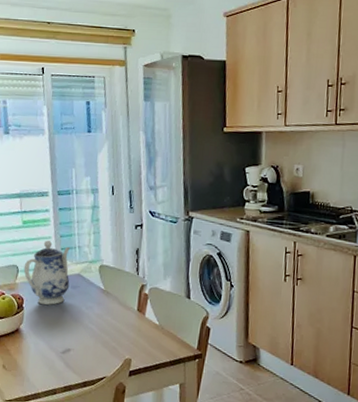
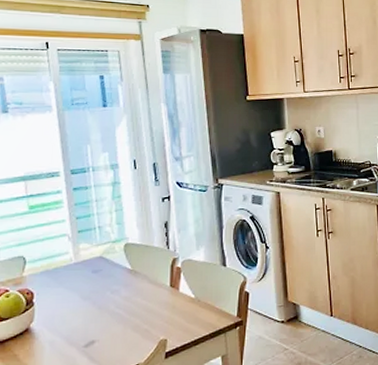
teapot: present [23,240,70,305] -> none [32,223,91,296]

